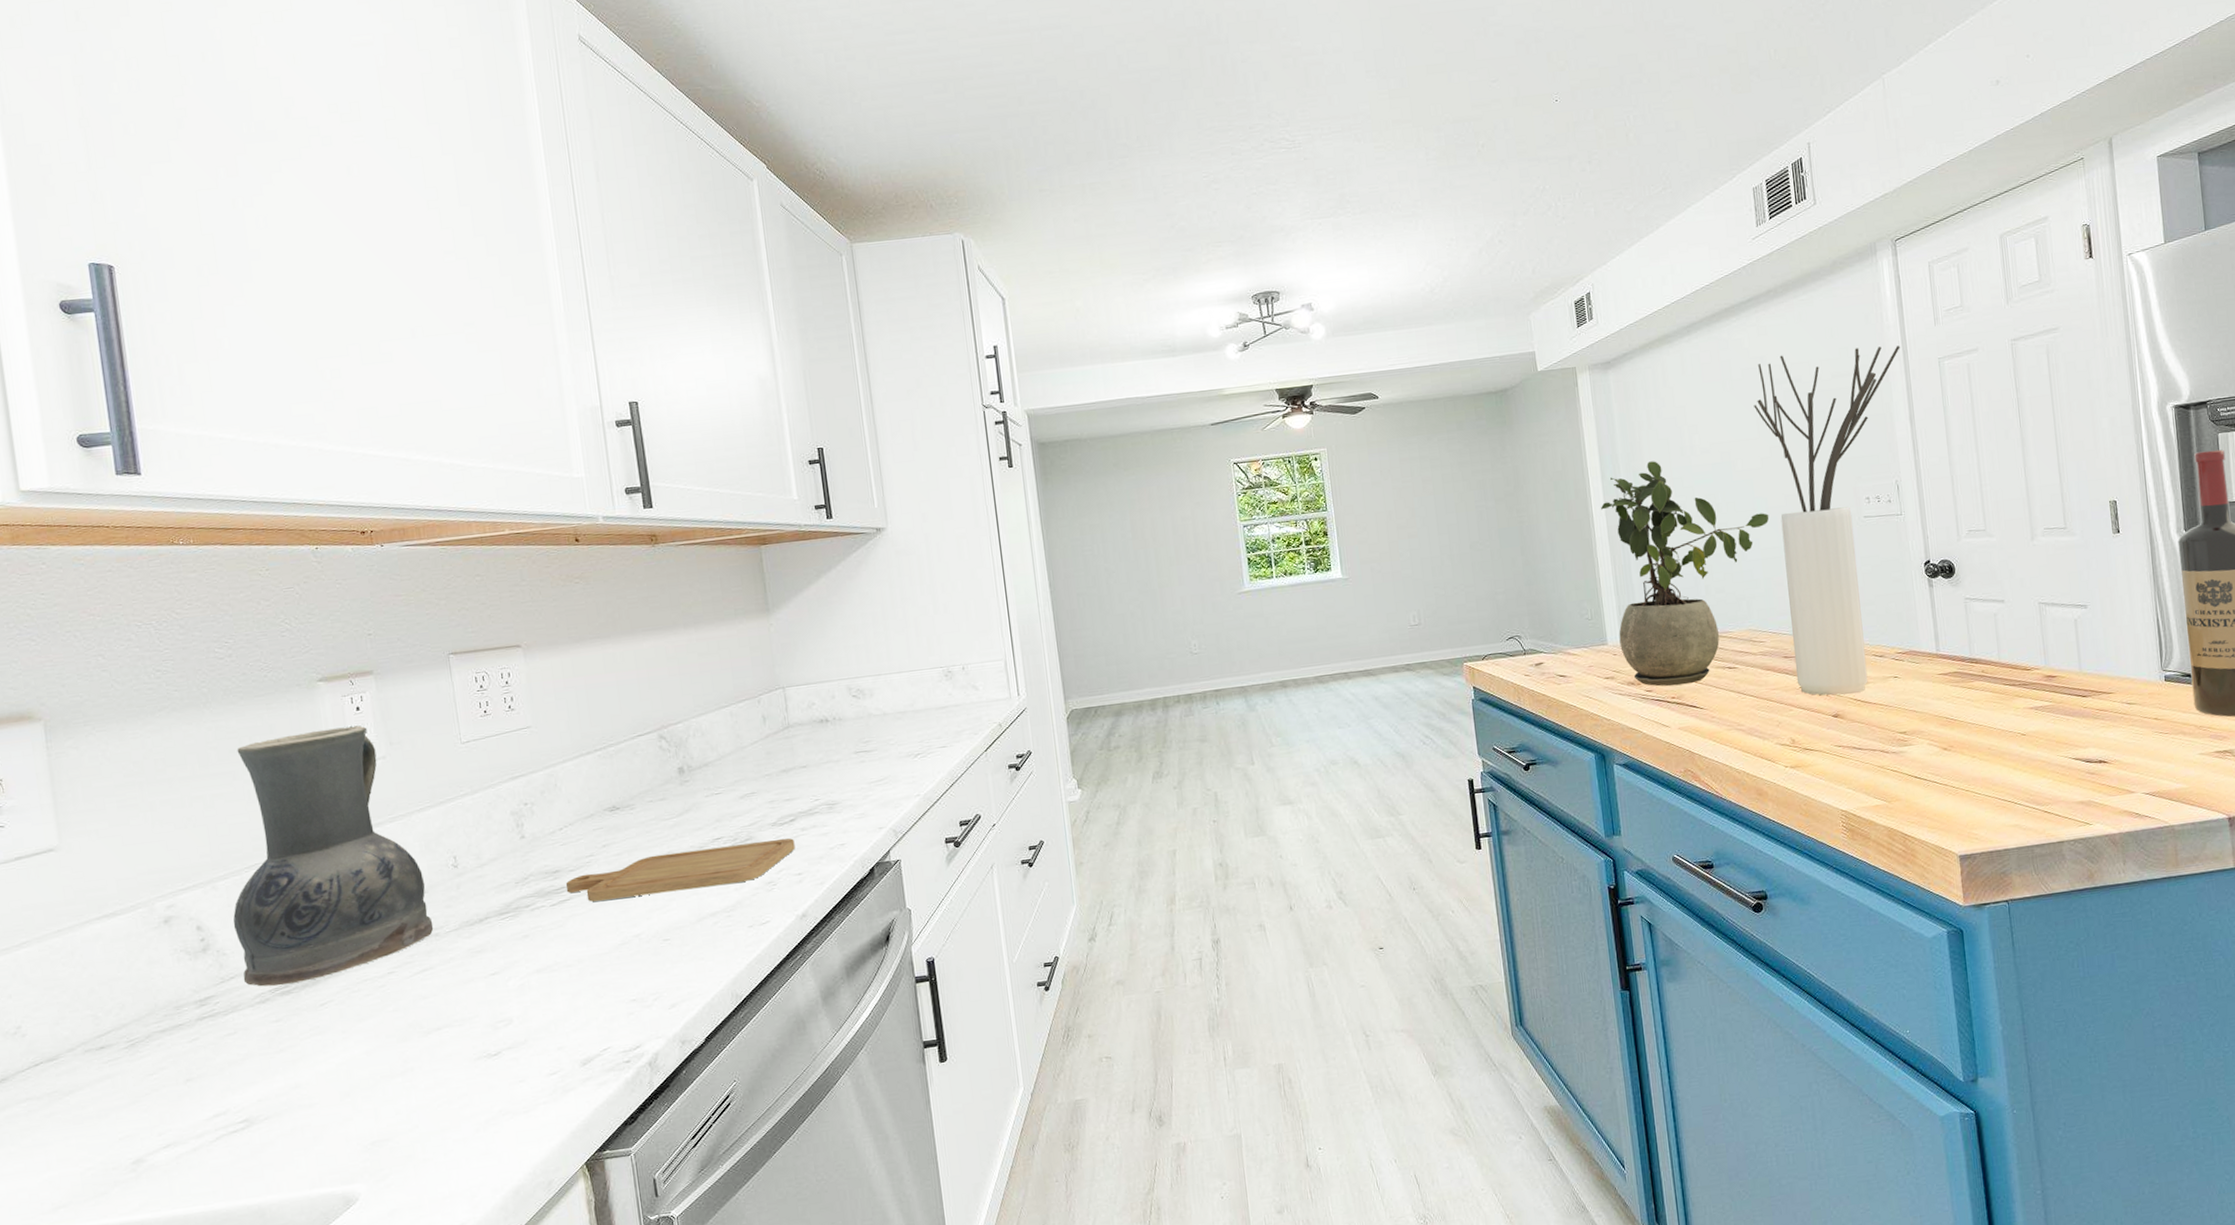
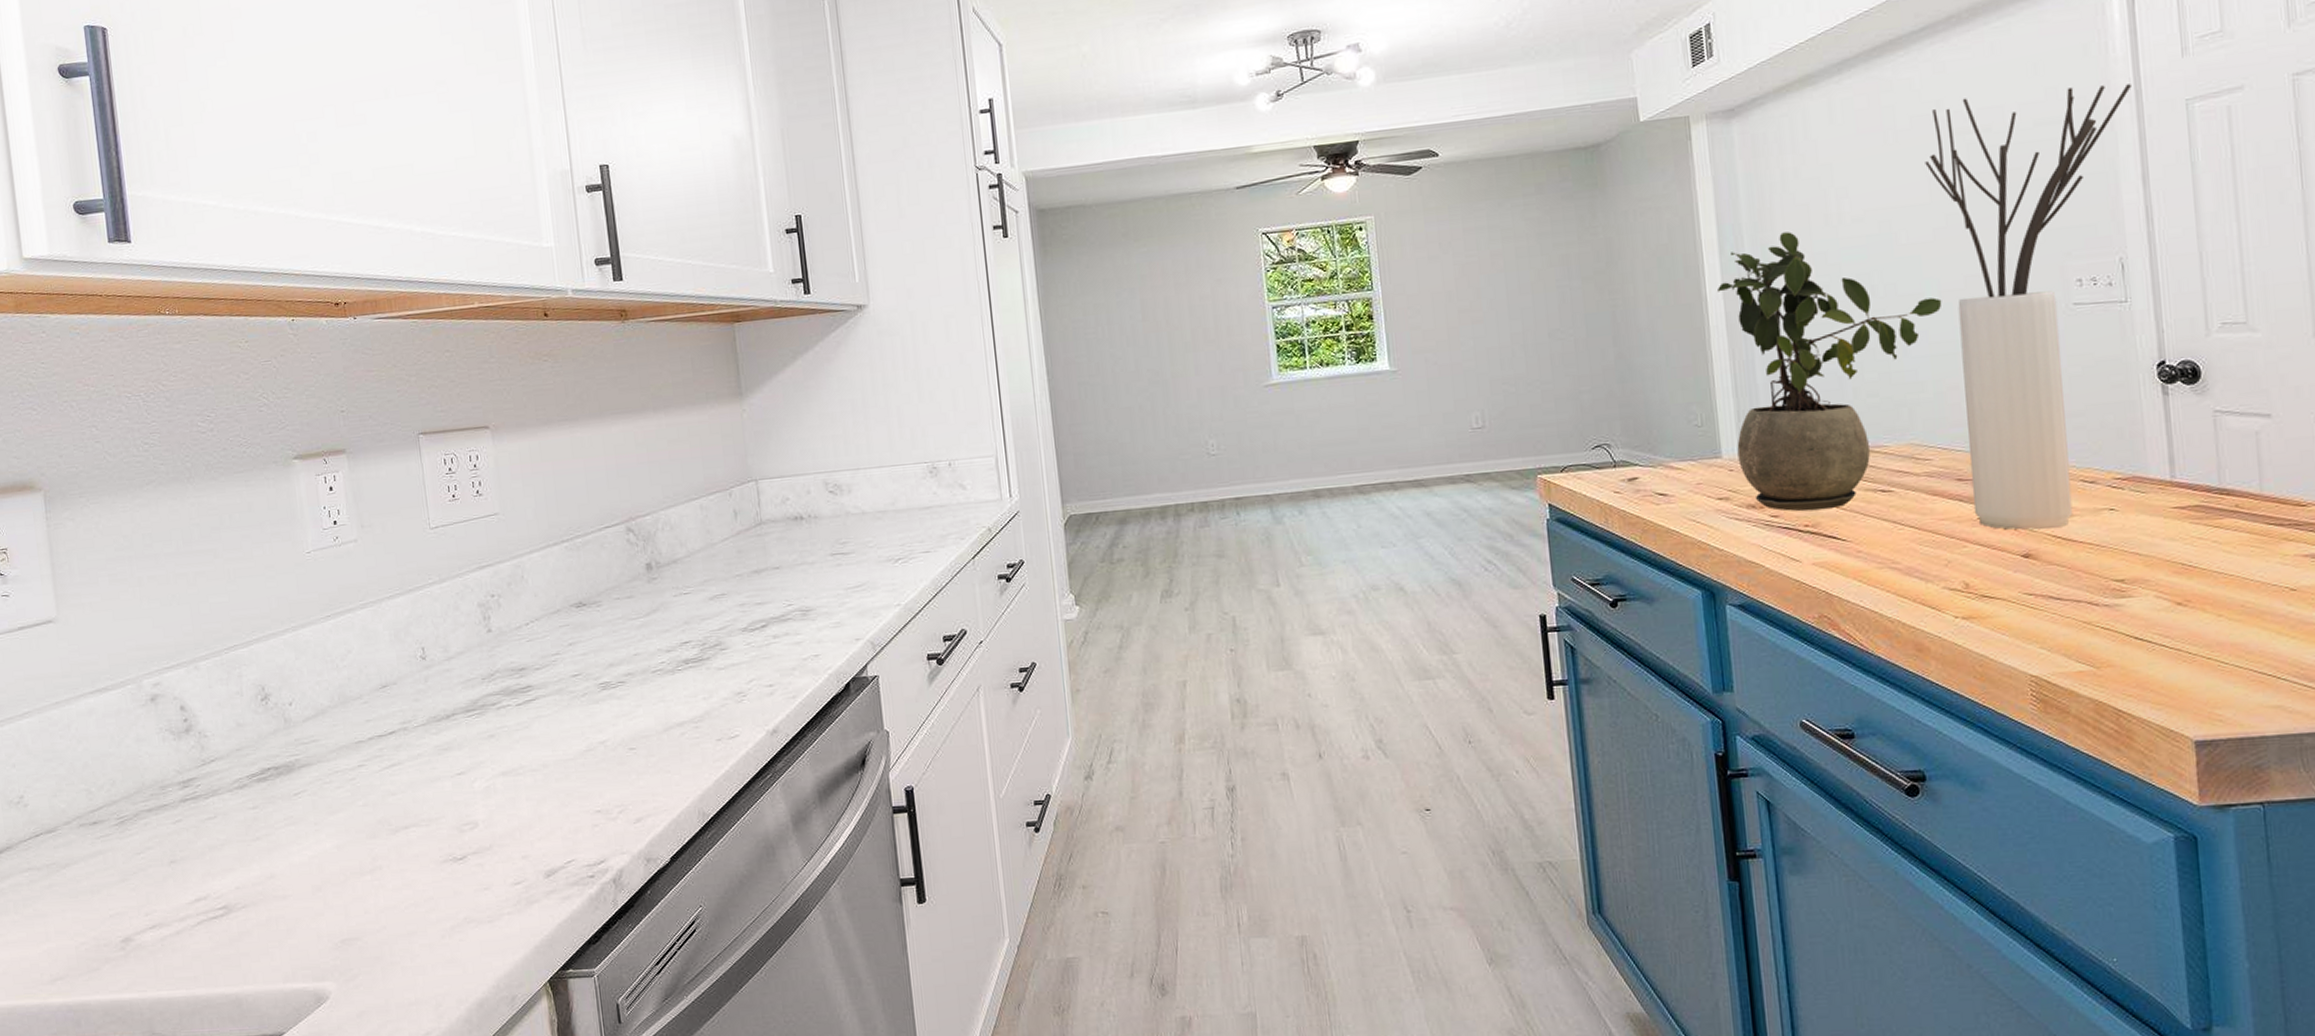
vase: present [233,725,434,987] -> none [213,506,402,772]
chopping board: present [565,838,795,902] -> none [531,646,767,703]

